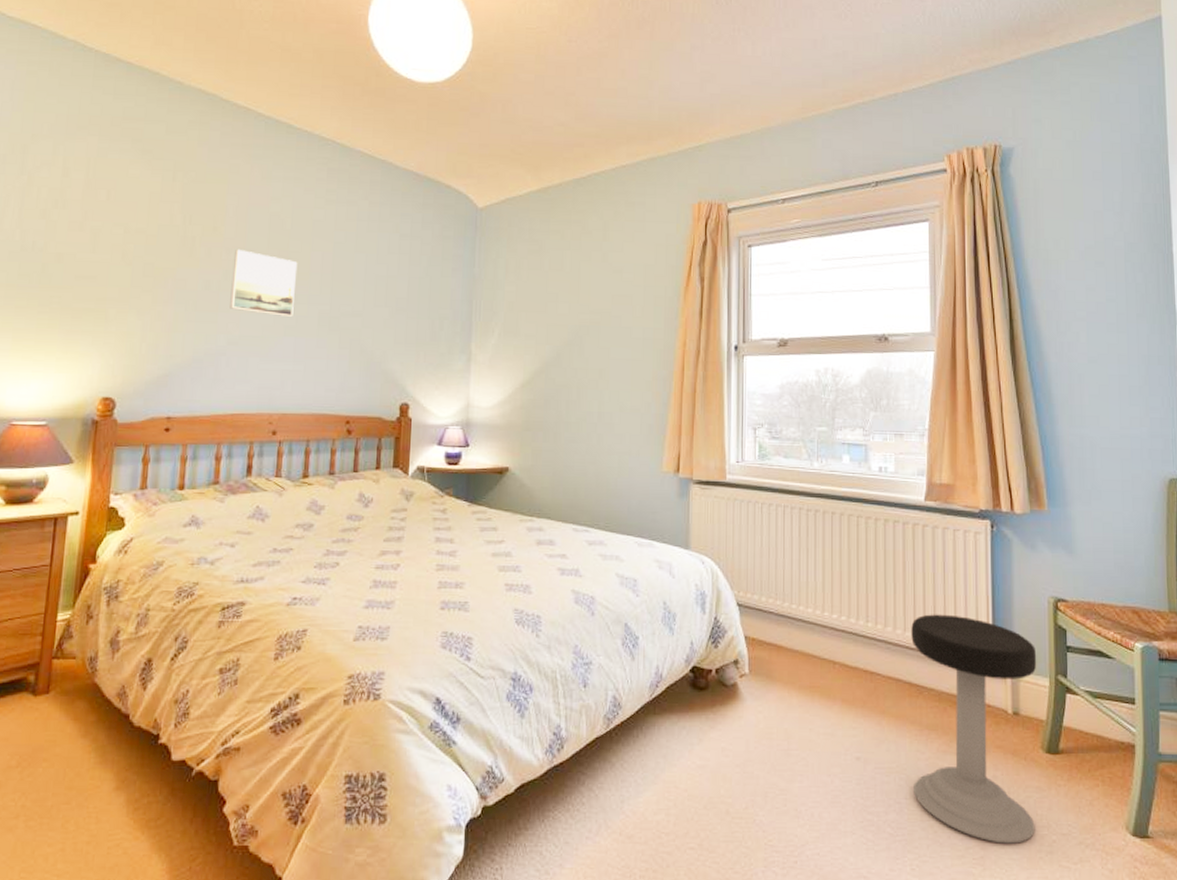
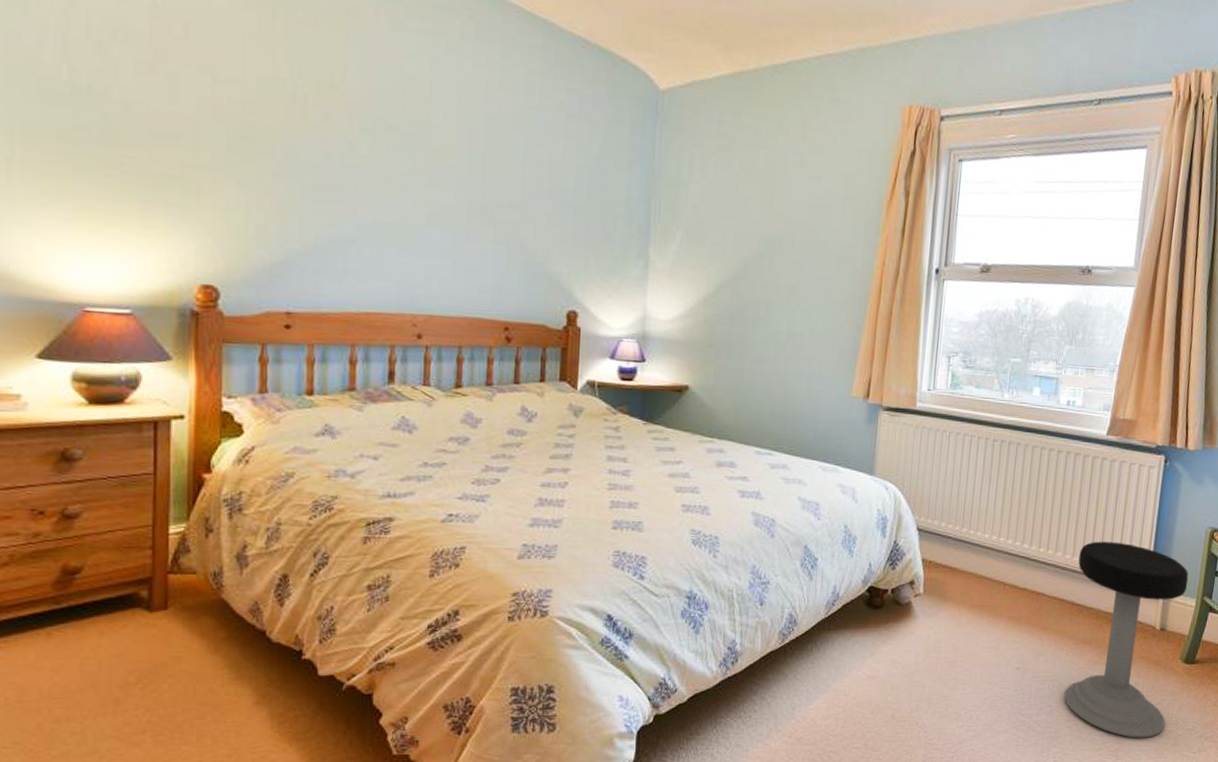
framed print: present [230,249,298,316] -> none [357,115,441,203]

